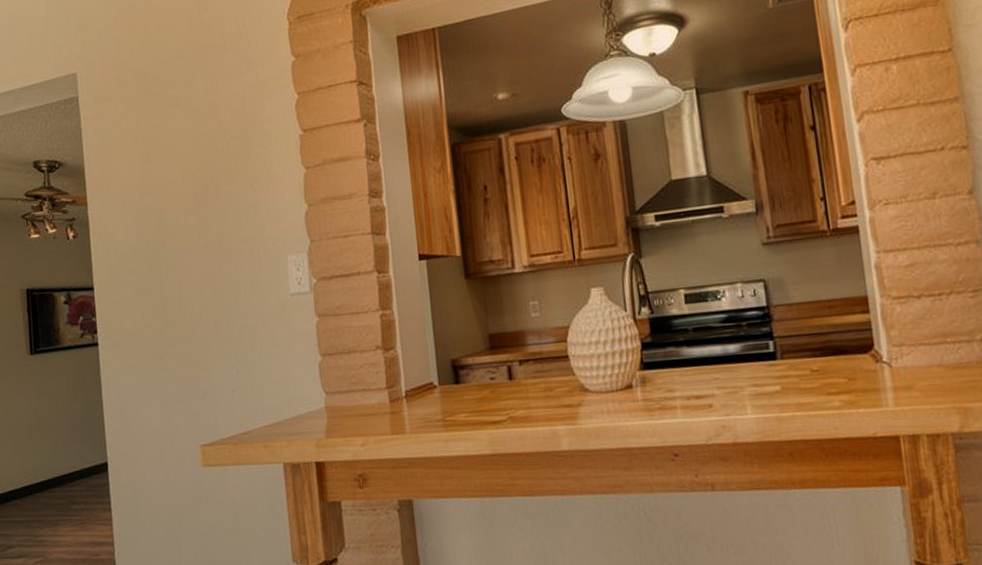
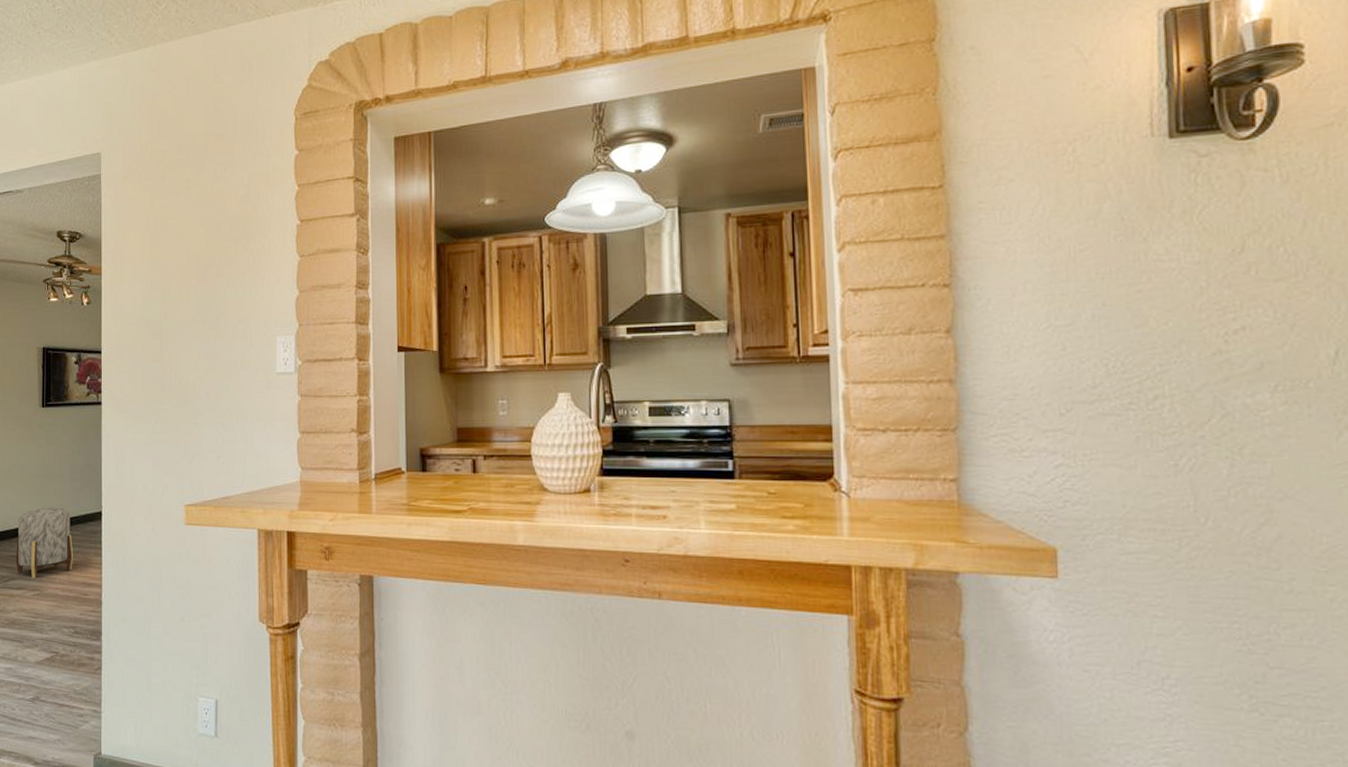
stool: none [12,462,80,544] -> present [15,507,74,578]

